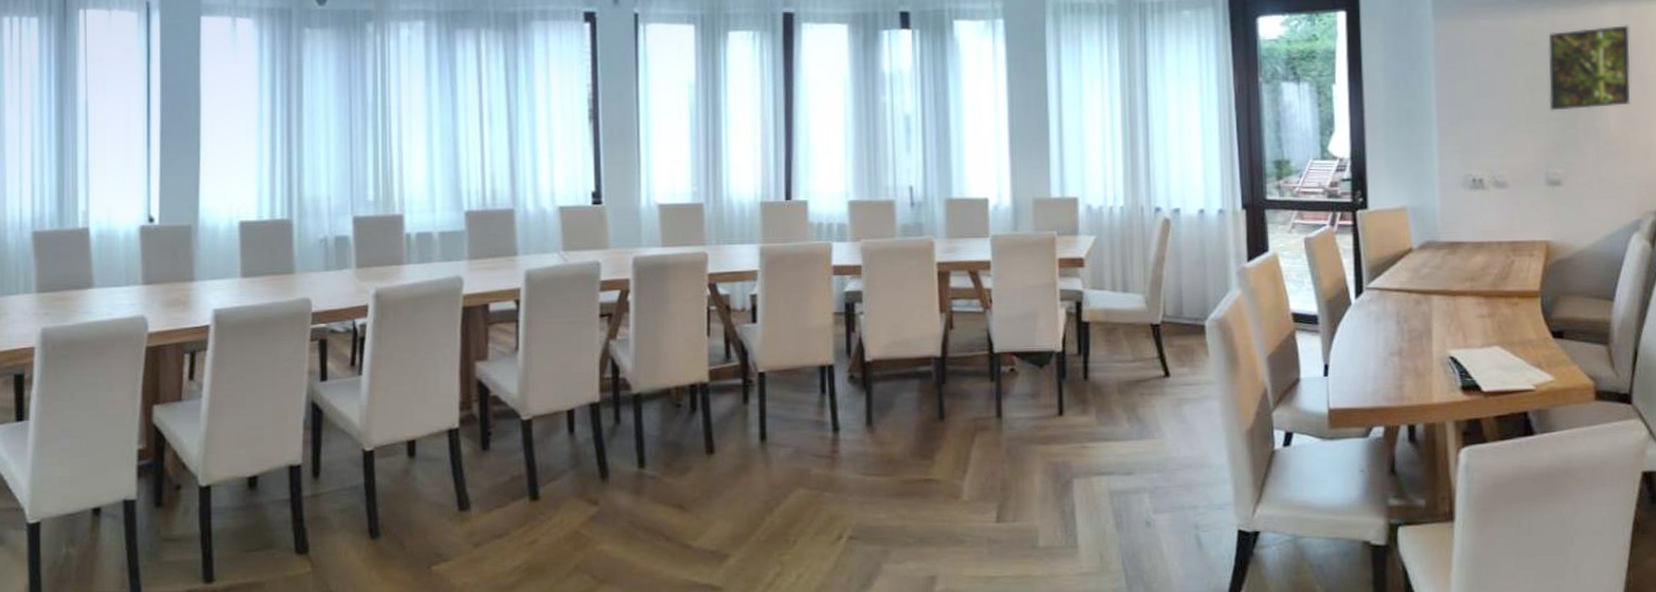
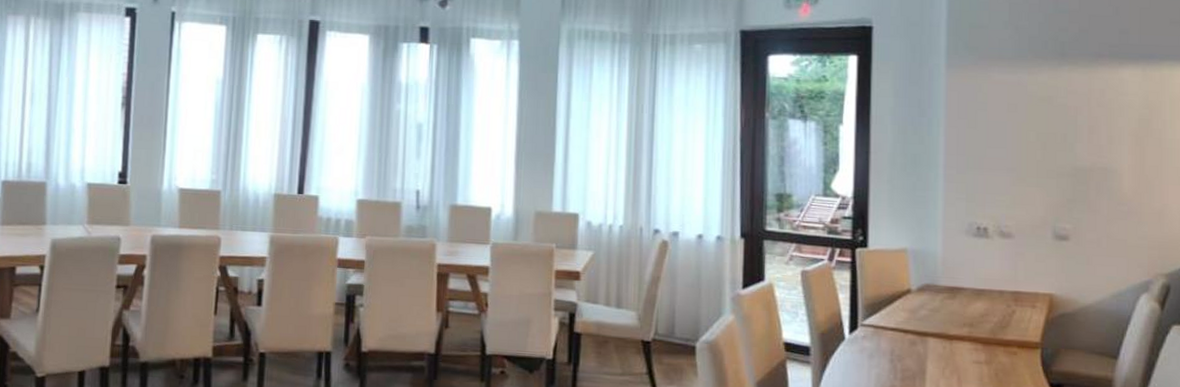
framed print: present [1548,25,1631,111] -> none [1060,88,1149,168]

